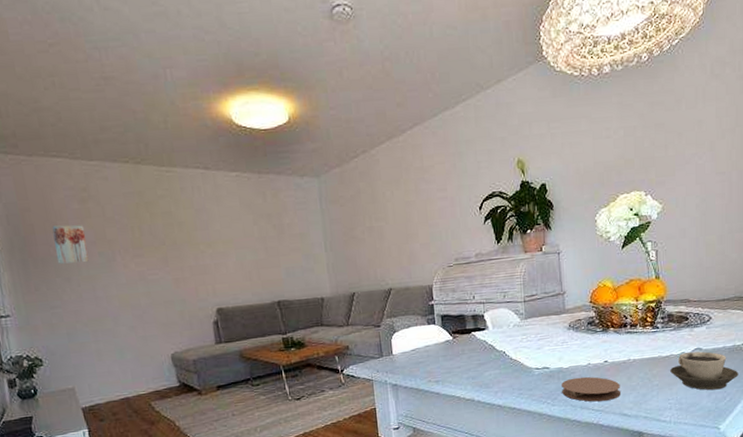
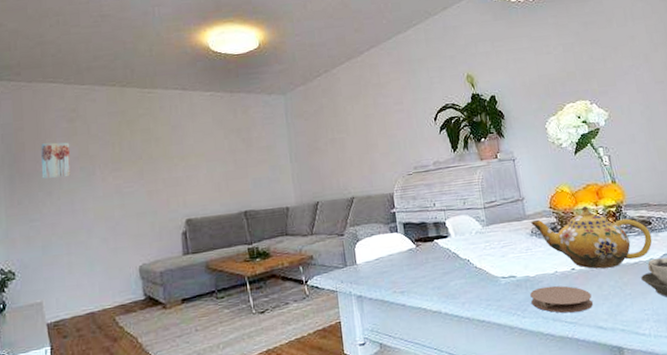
teapot: none [570,301,687,362] -> present [531,206,653,269]

